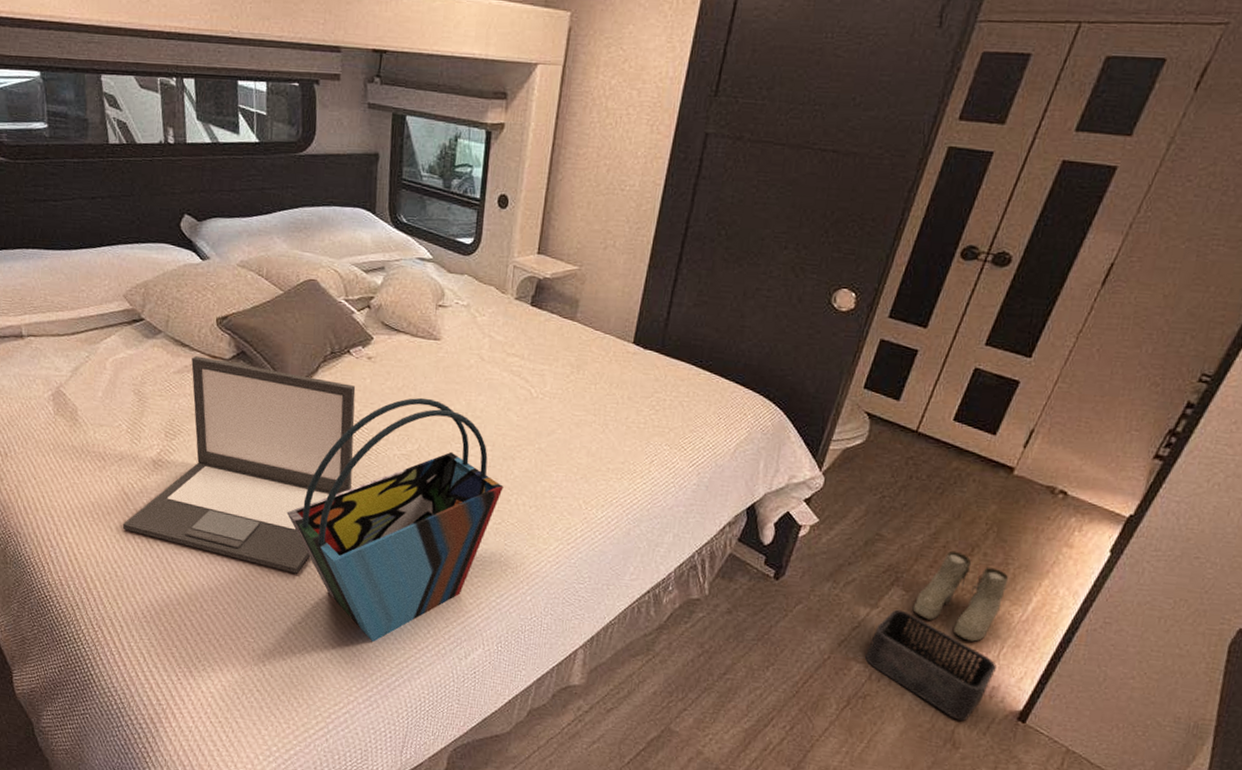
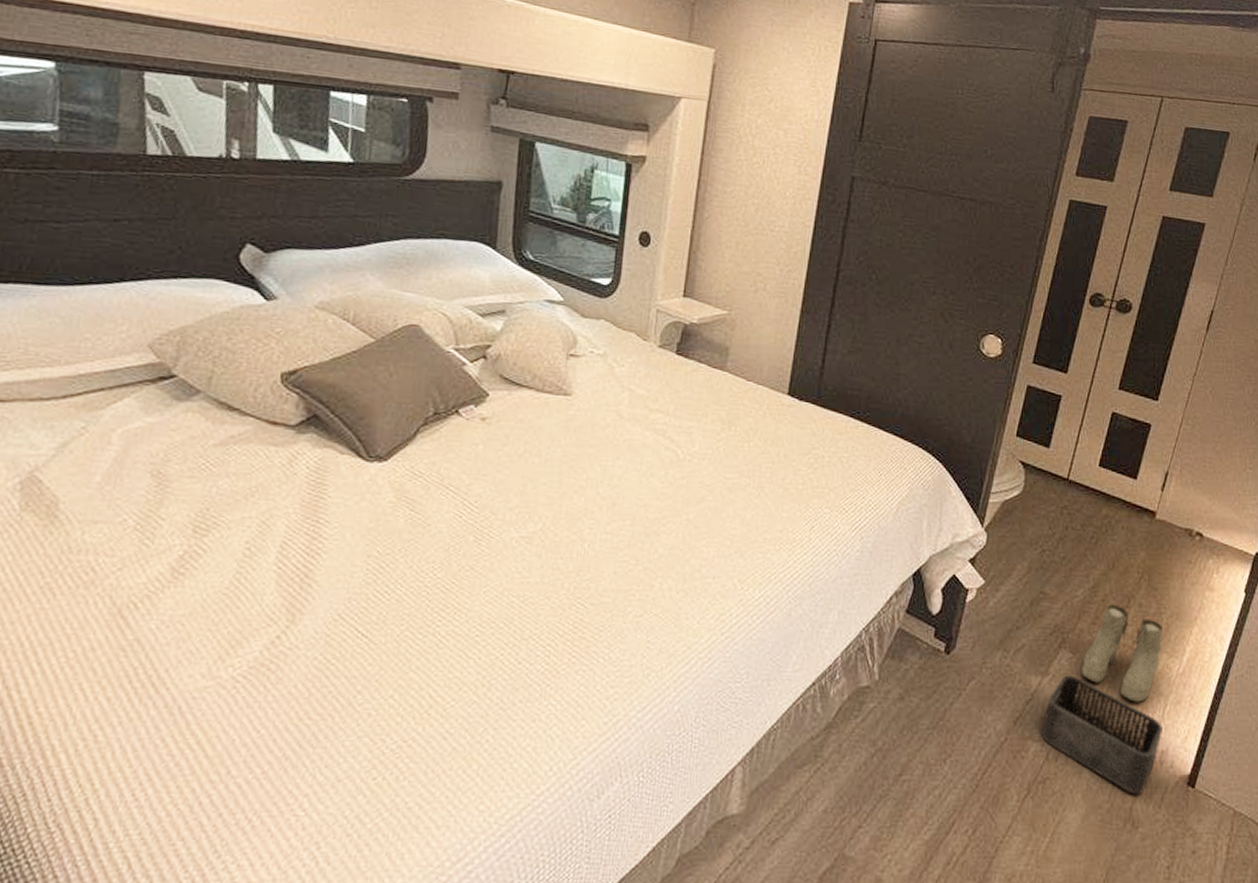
laptop: present [122,356,356,574] -> none [113,422,465,709]
tote bag: present [286,397,504,643] -> none [363,465,646,793]

